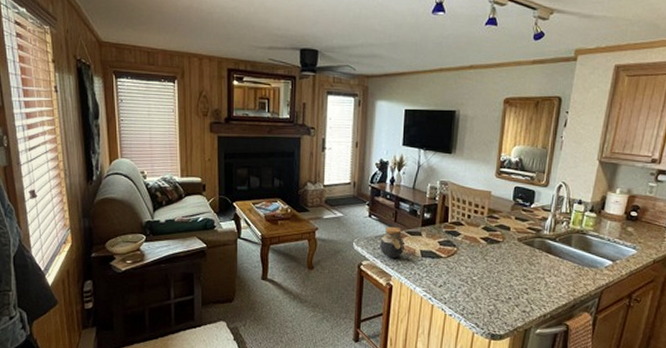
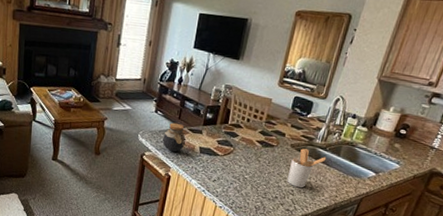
utensil holder: none [519,242,558,286] -> present [287,148,327,188]

